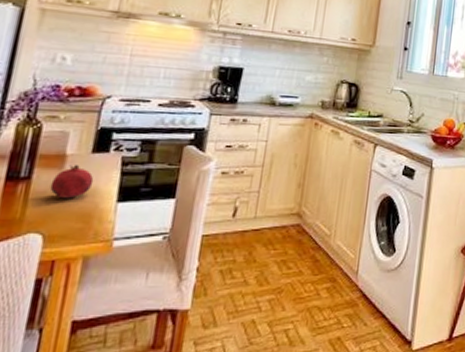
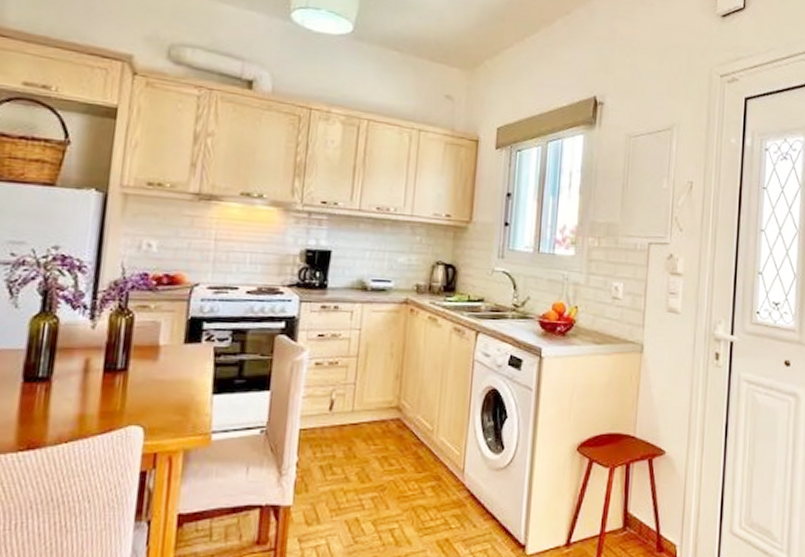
fruit: present [49,165,94,199] -> none [146,356,188,391]

